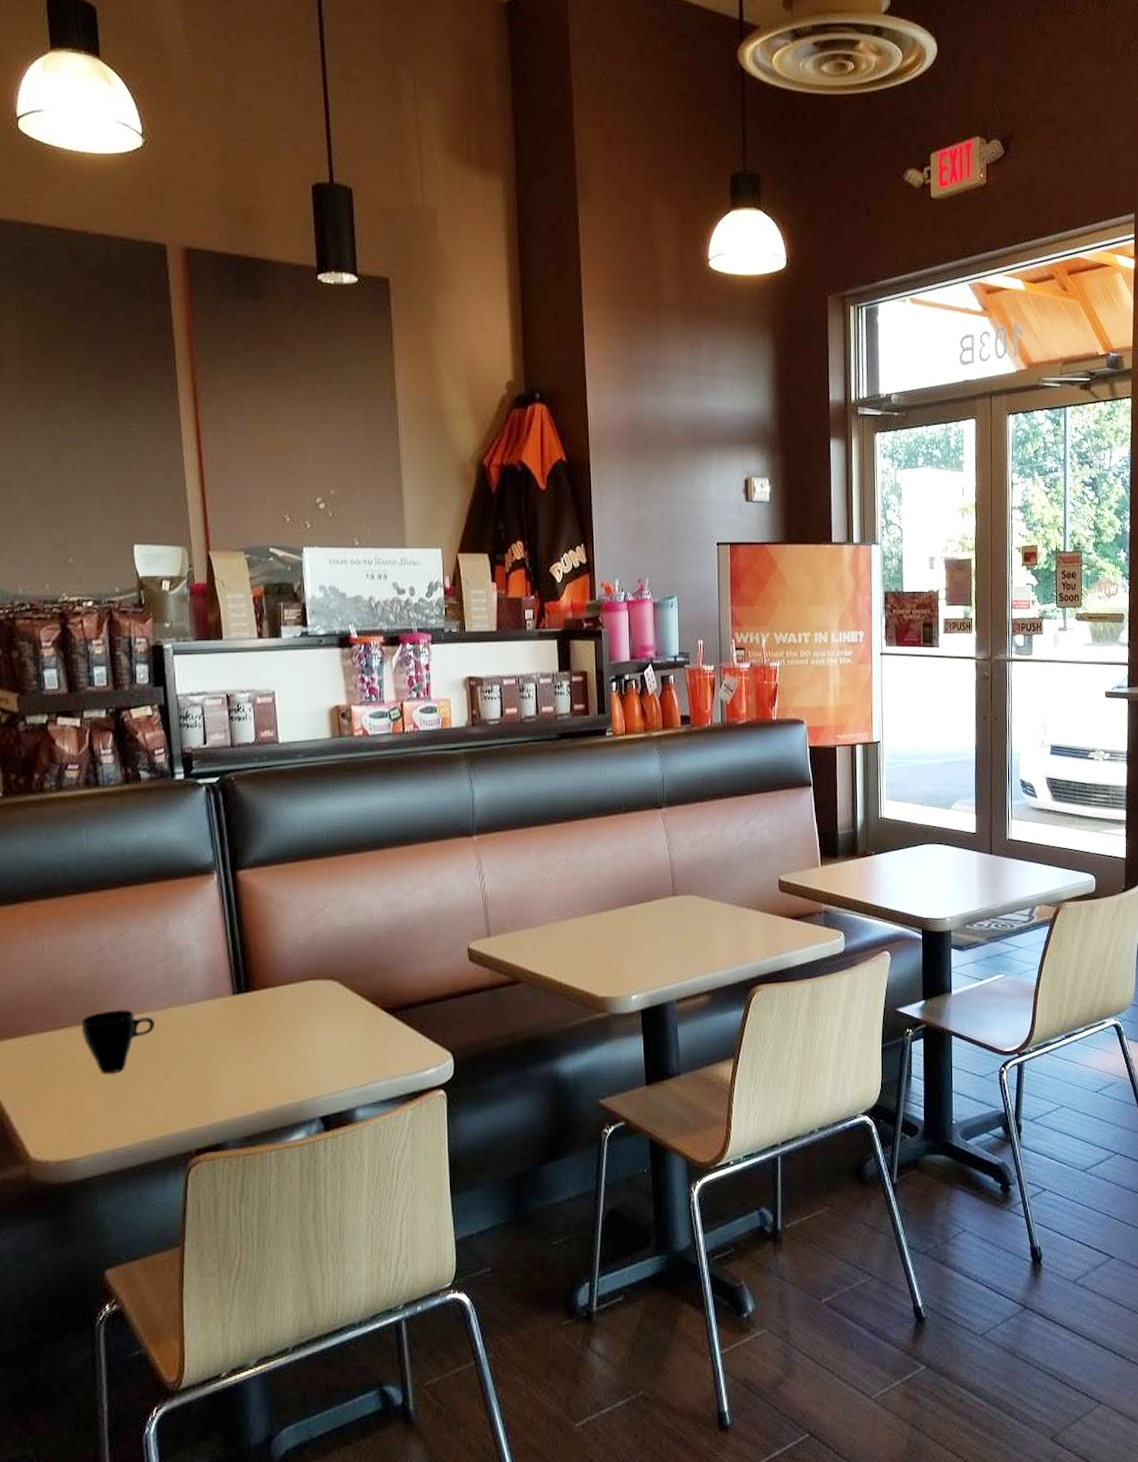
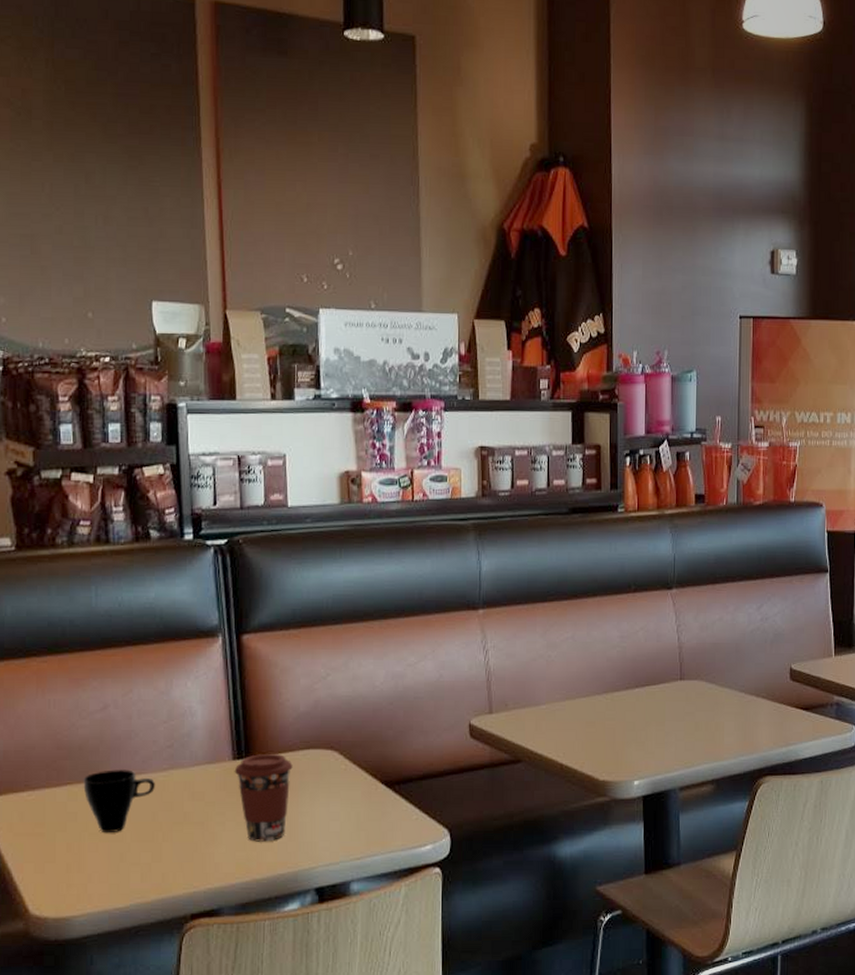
coffee cup: none [234,986,293,1075] -> present [234,753,293,842]

